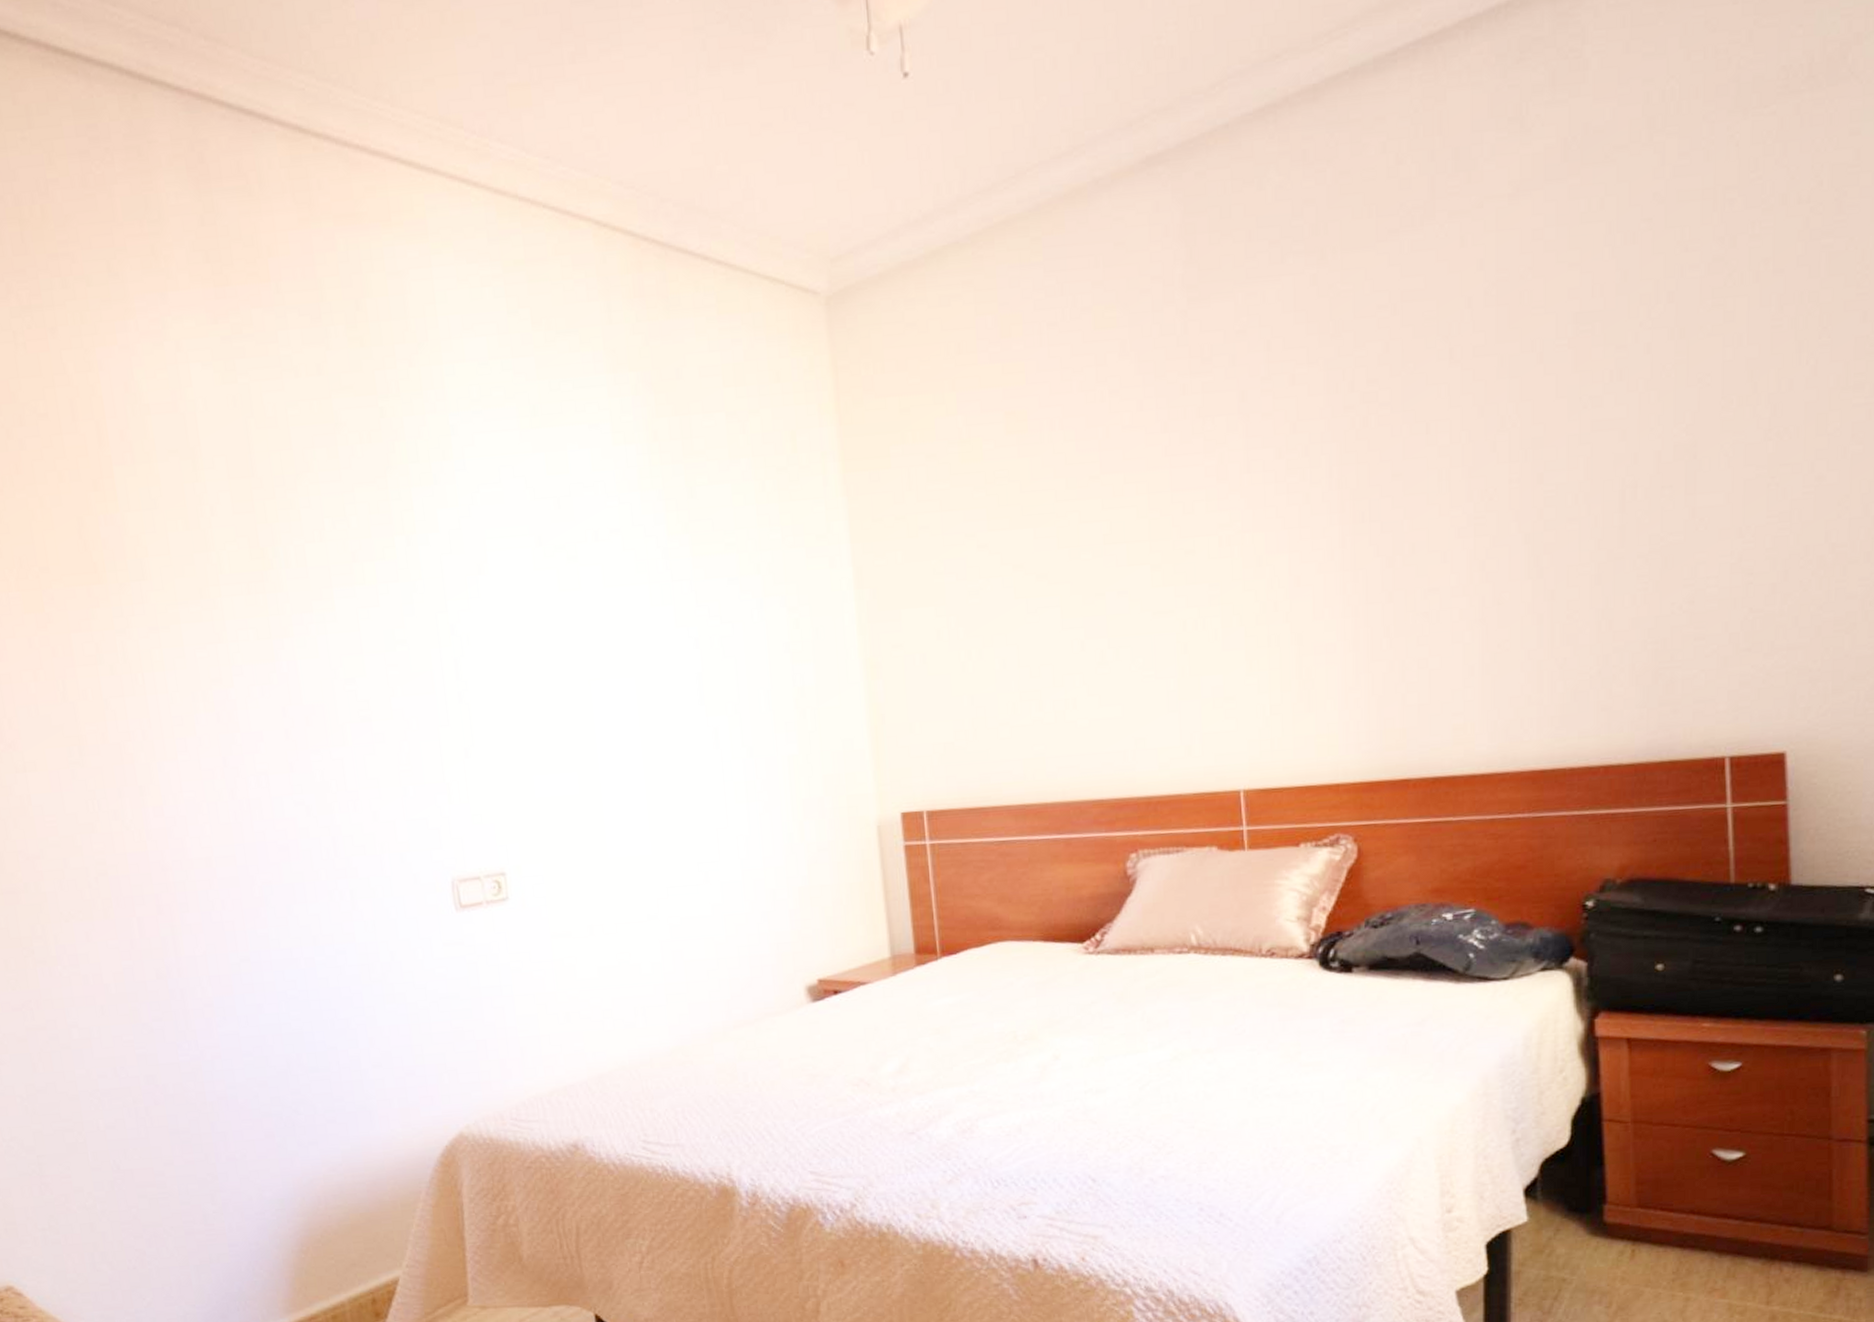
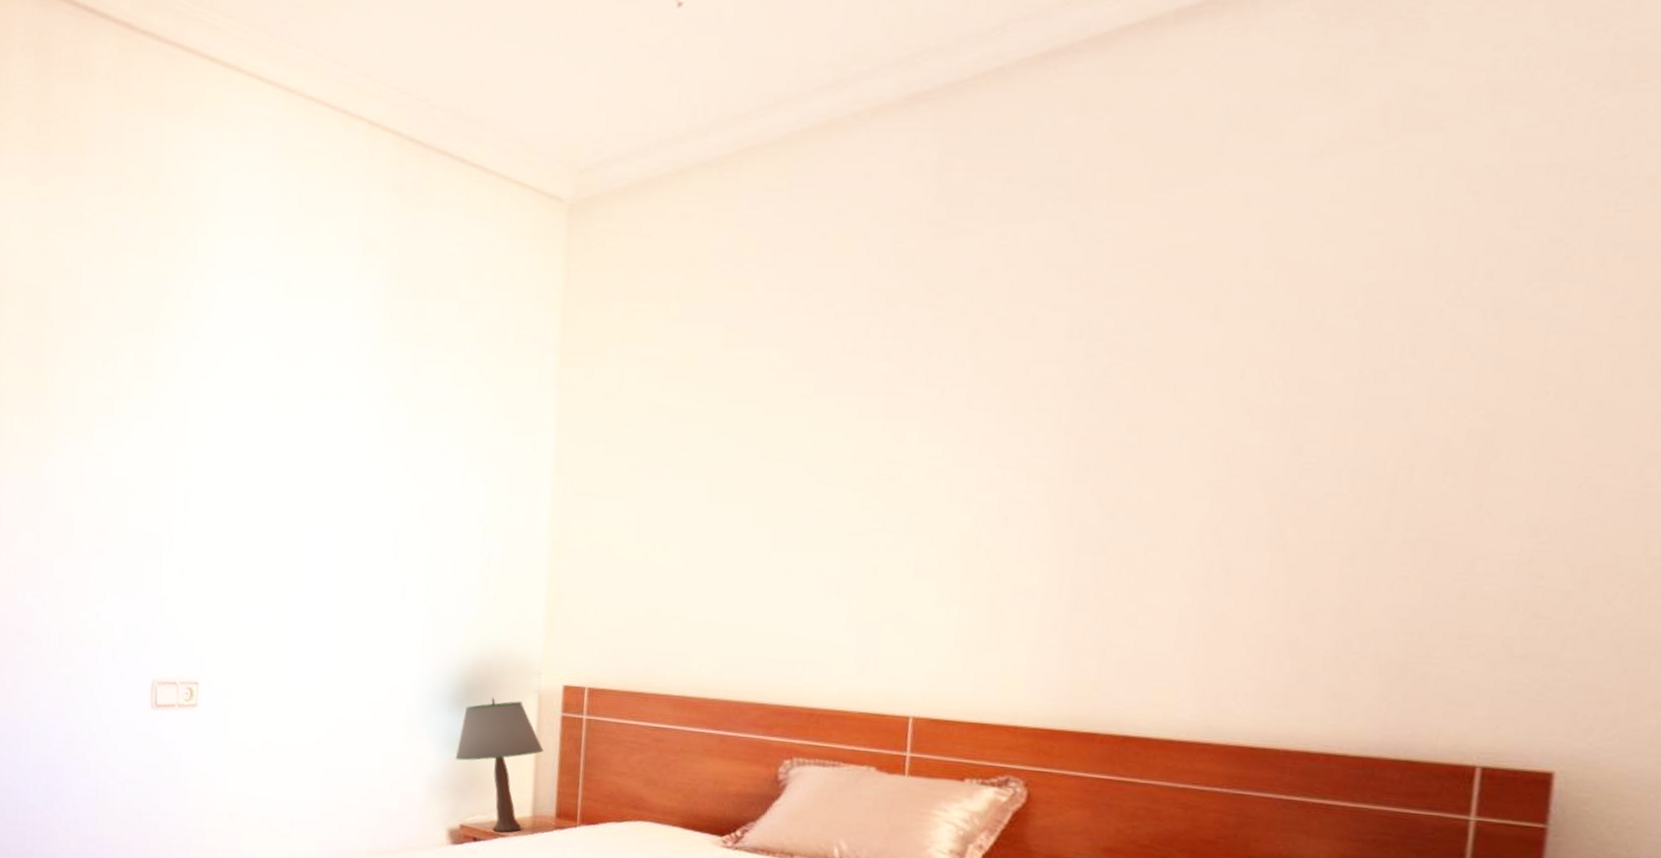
table lamp: none [801,836,891,981] -> present [455,697,544,833]

